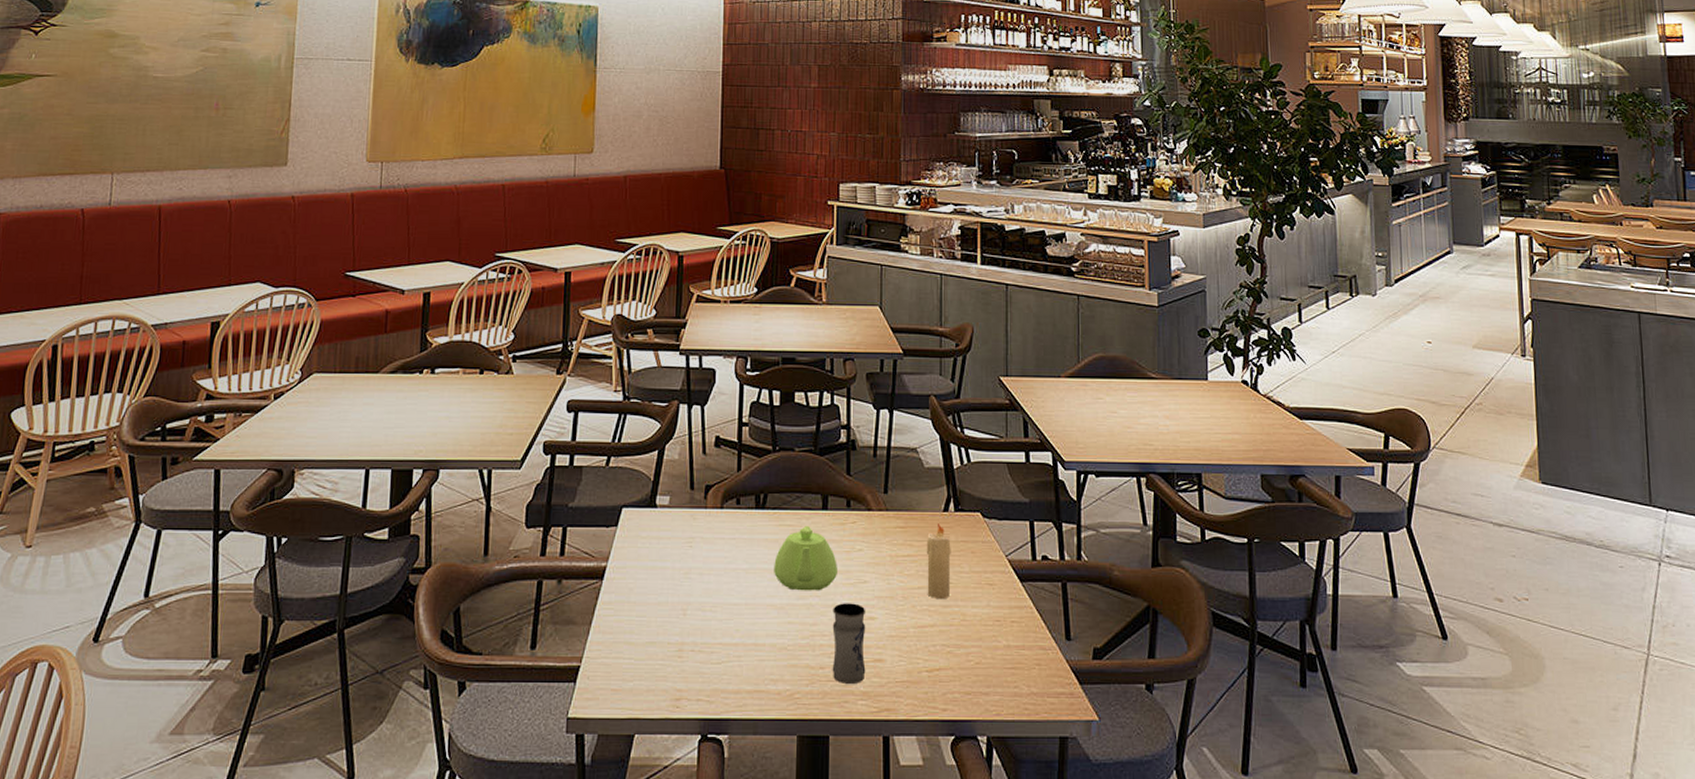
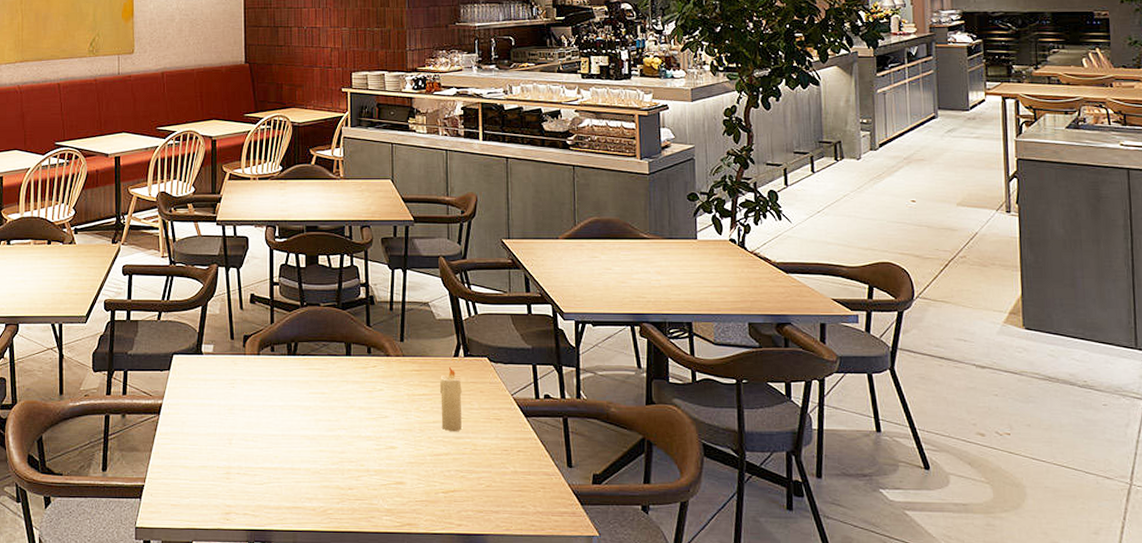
teapot: present [774,526,837,591] -> none [306,370,361,425]
jar: present [832,603,866,685] -> none [358,434,389,503]

